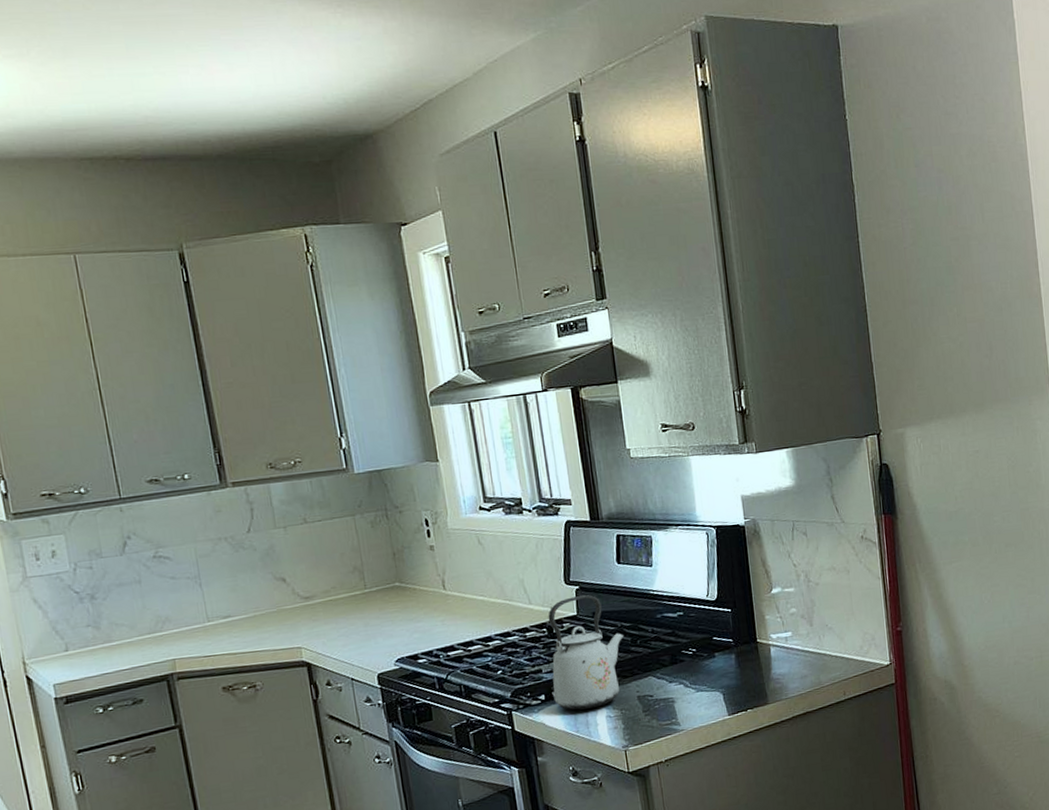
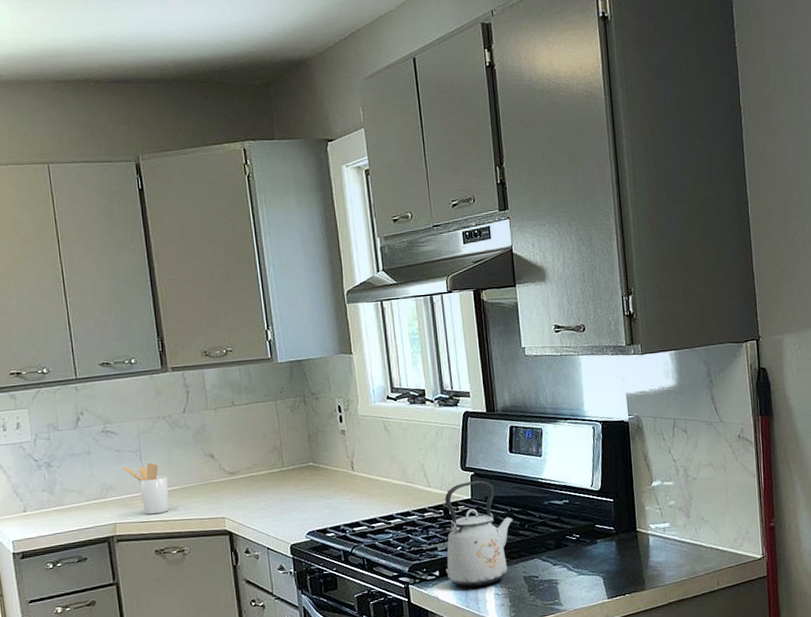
utensil holder: none [181,590,237,648] -> present [123,462,170,515]

